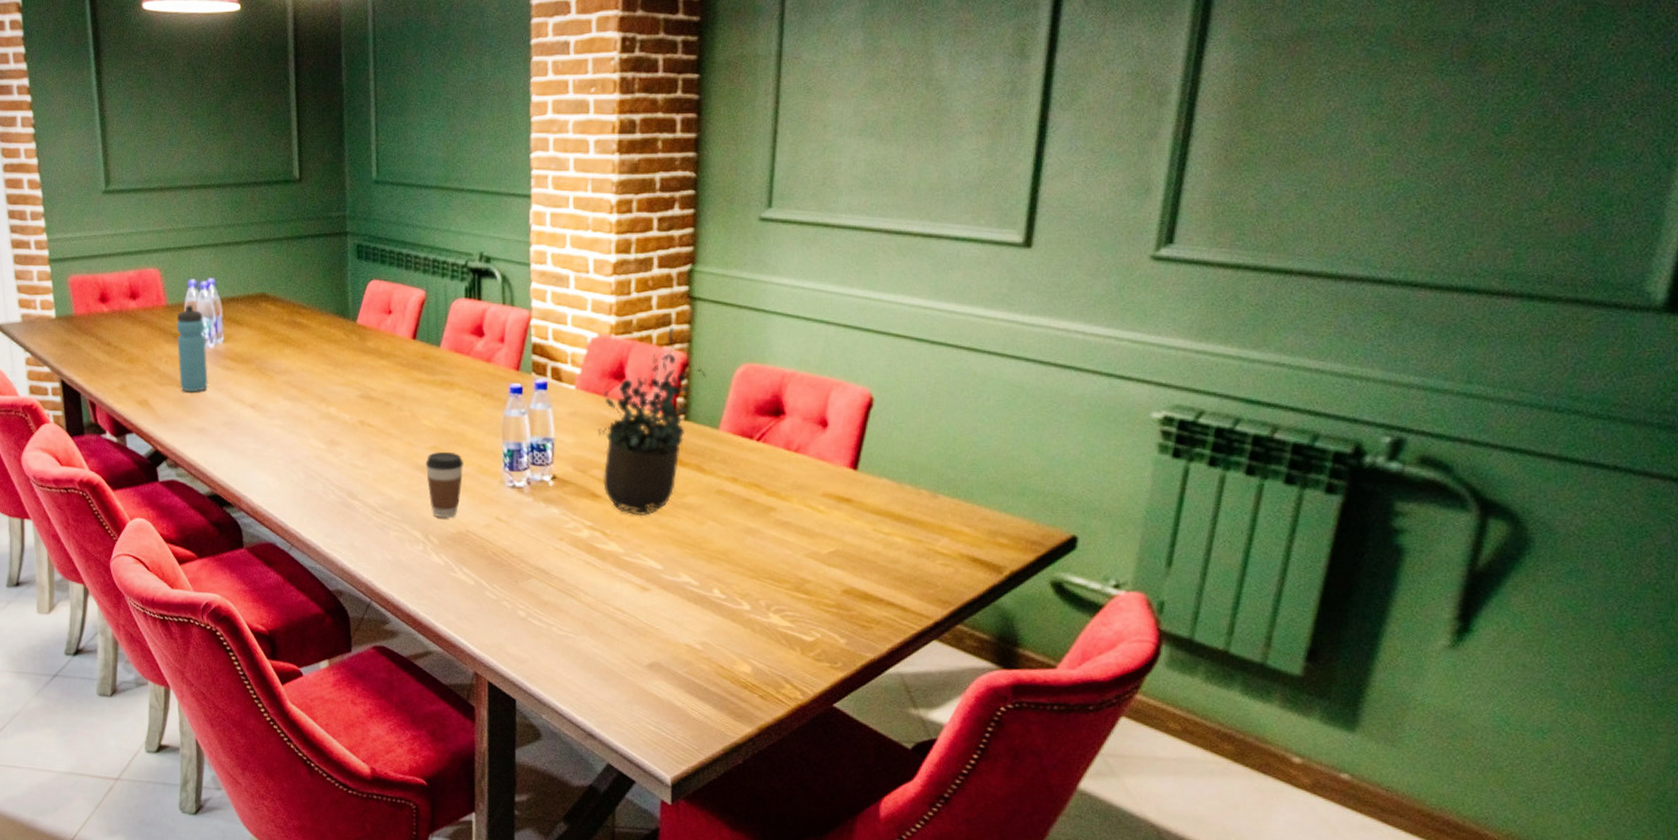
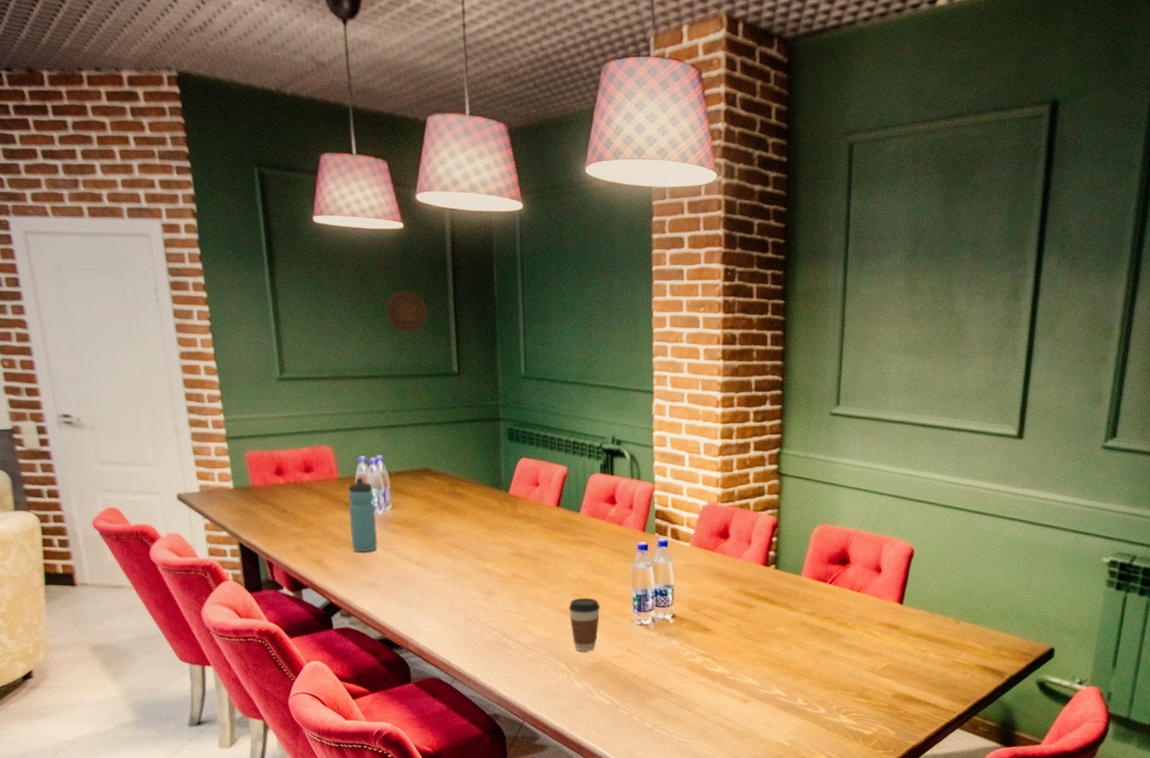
decorative plate: none [219,83,266,133] -> present [385,290,428,332]
potted plant: present [598,327,707,516] -> none [708,497,792,645]

